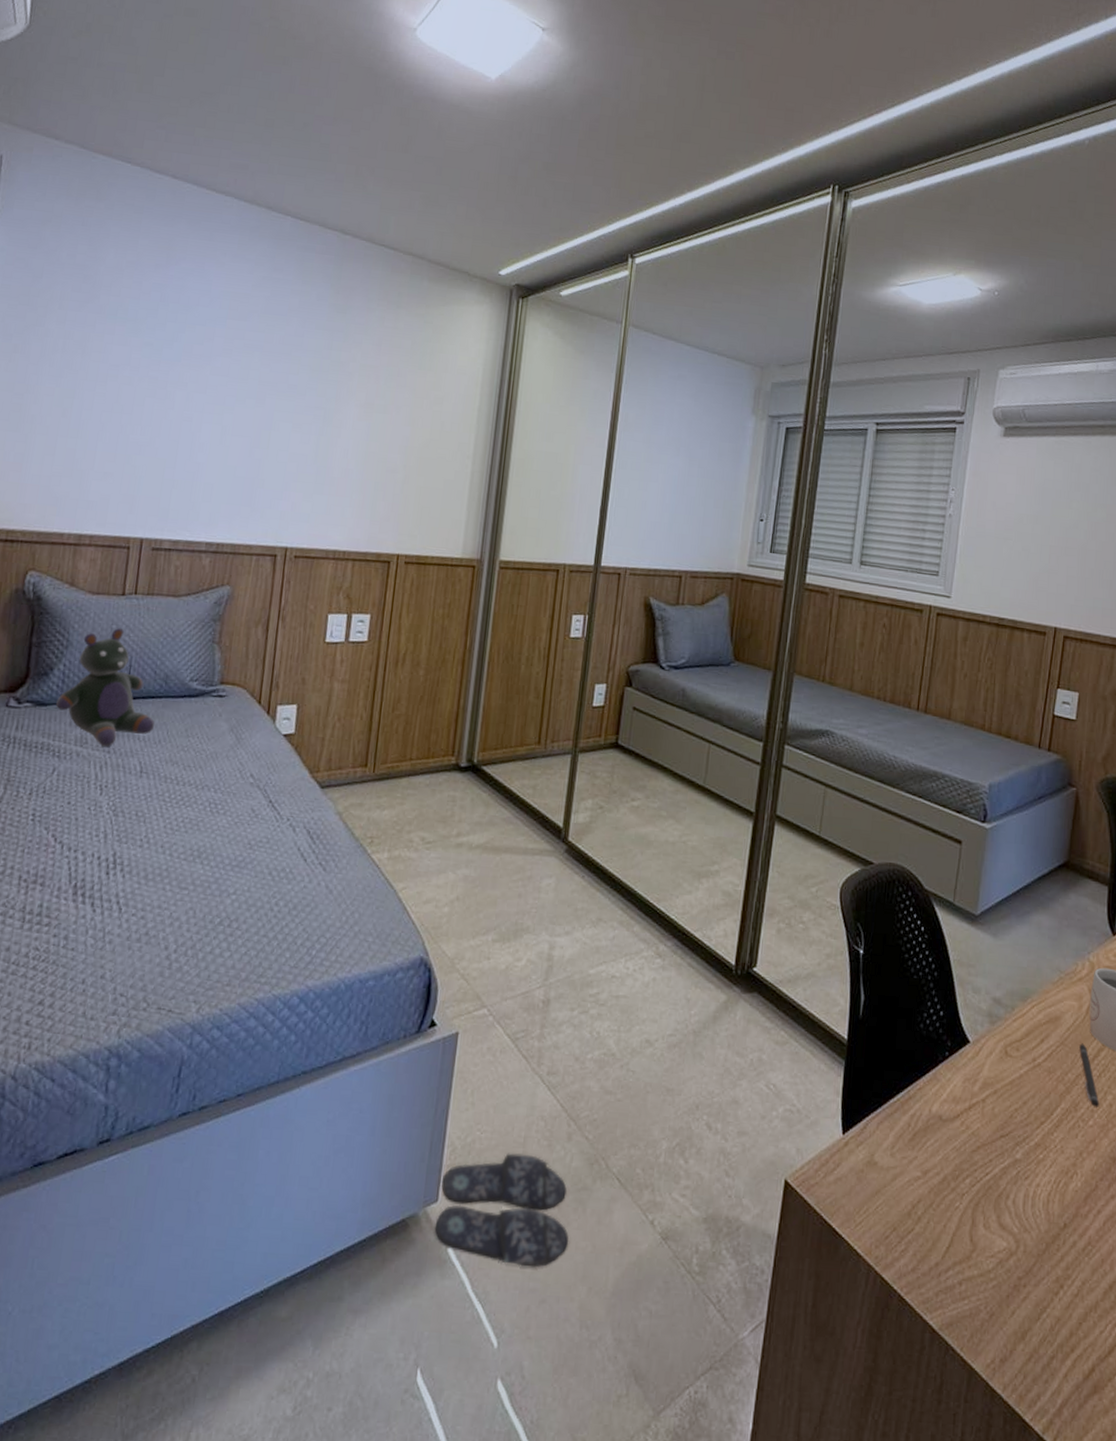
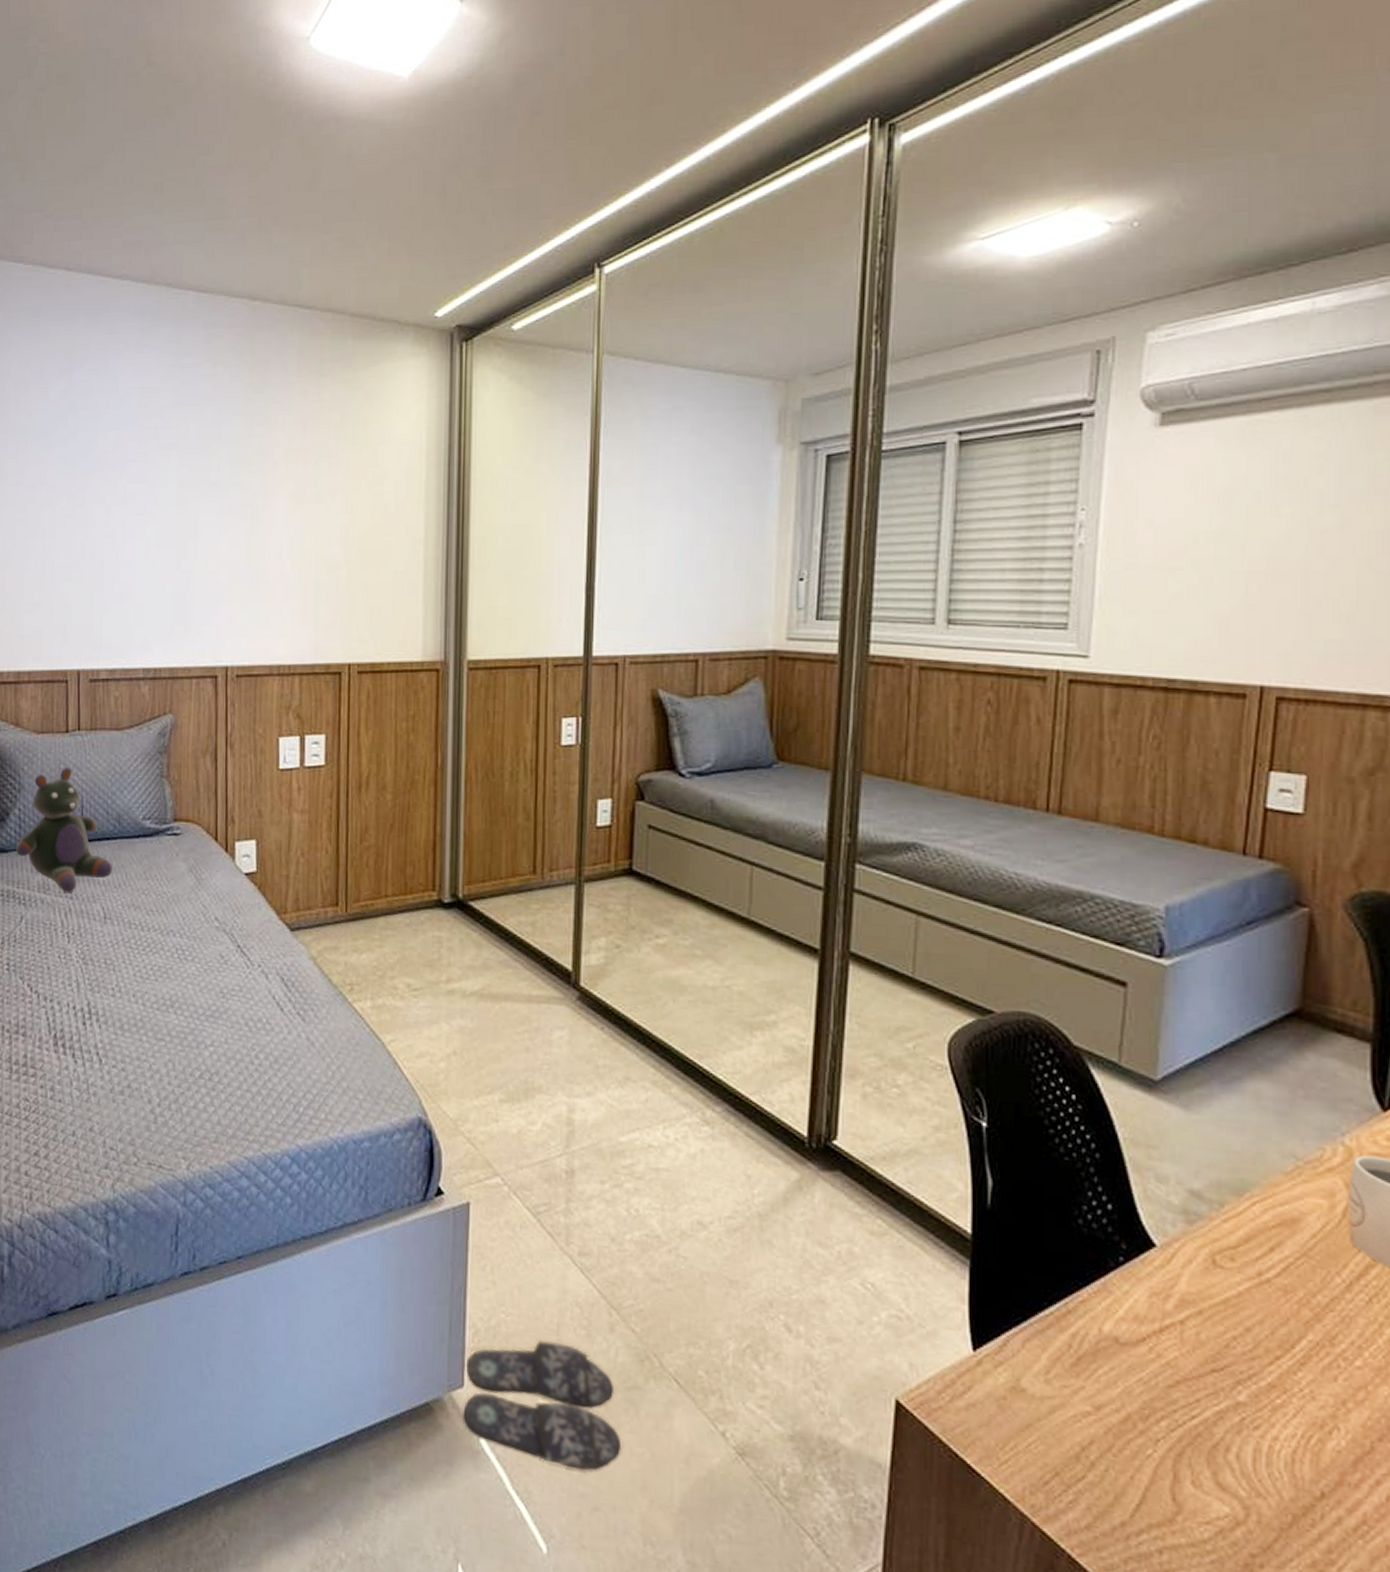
pen: present [1079,1043,1100,1107] -> none [1334,1256,1372,1343]

